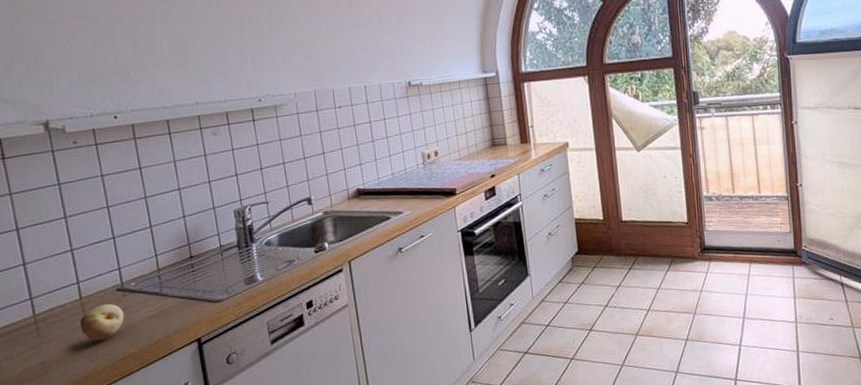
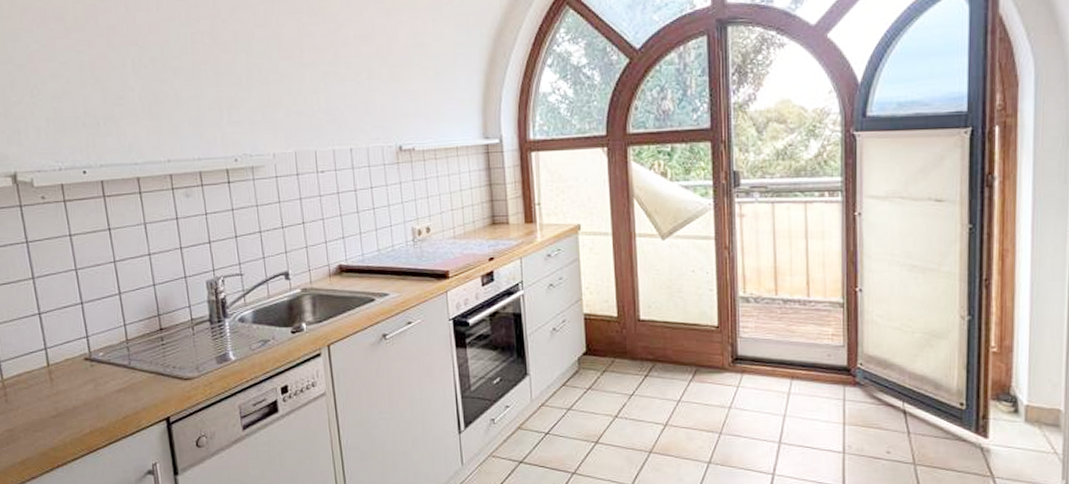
fruit: present [80,304,124,341] -> none [47,374,92,411]

